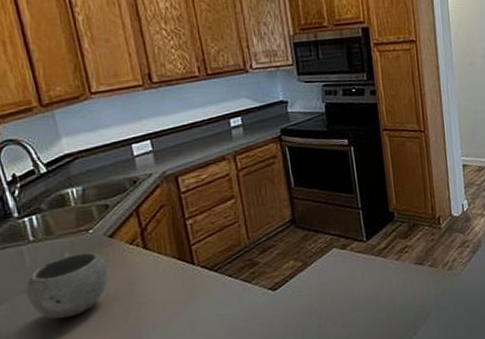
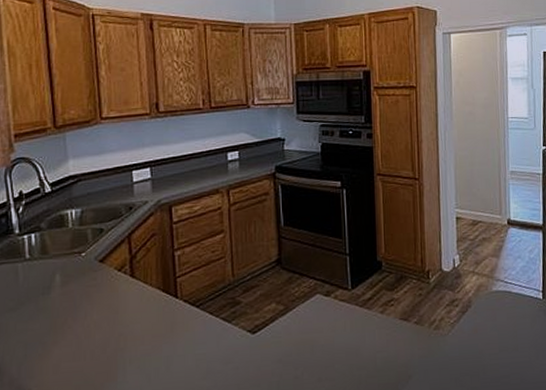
bowl: present [26,252,108,319] -> none [15,274,94,341]

